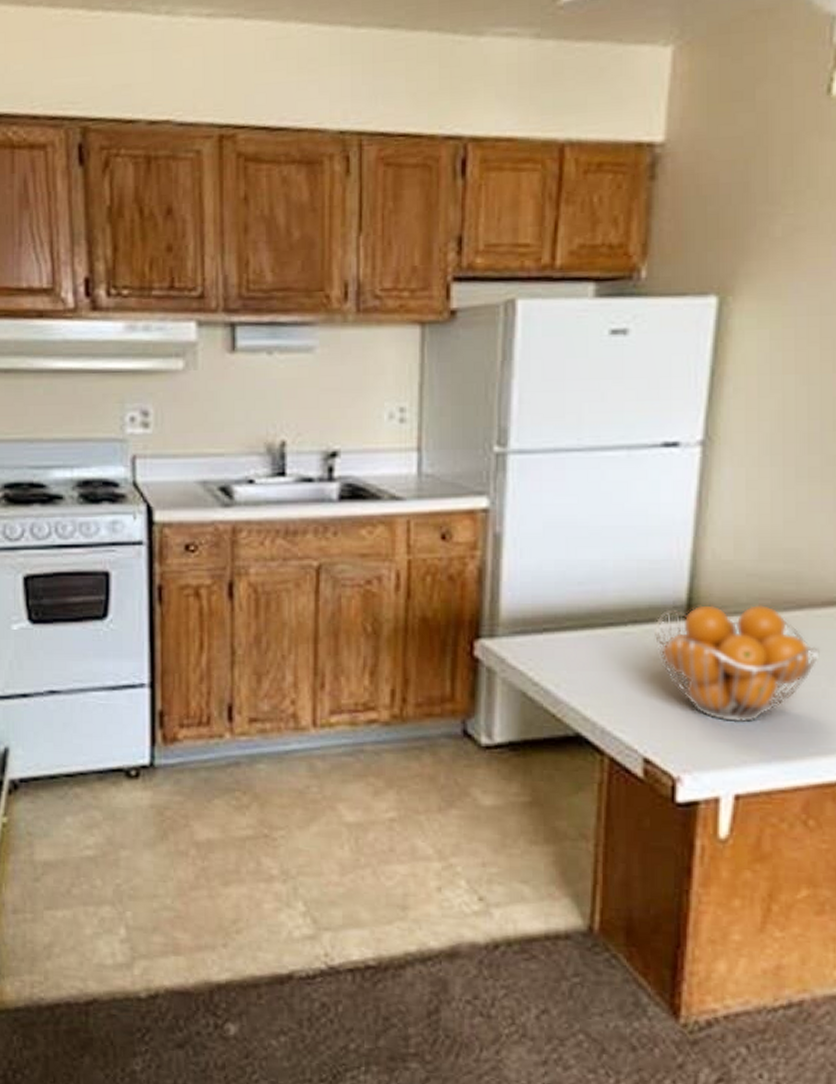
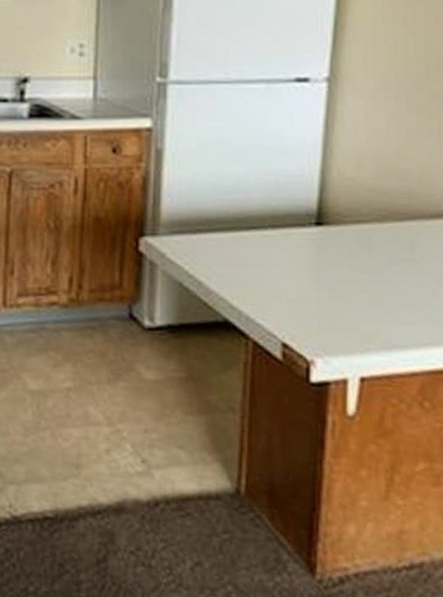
fruit basket: present [655,604,820,722] -> none [291,214,430,315]

